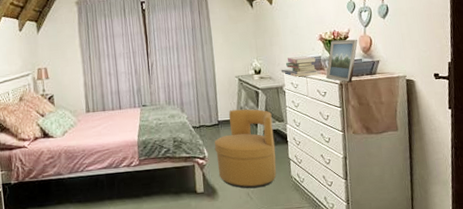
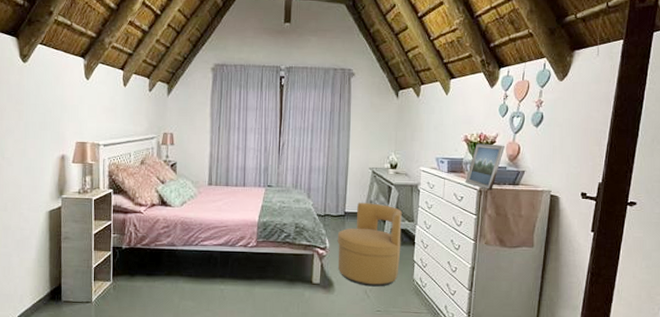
books: present [280,56,319,77] -> none [418,155,458,178]

